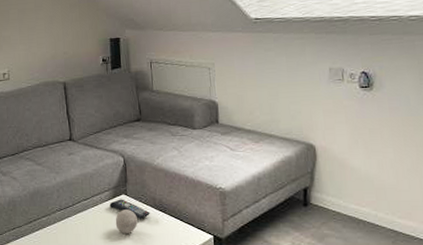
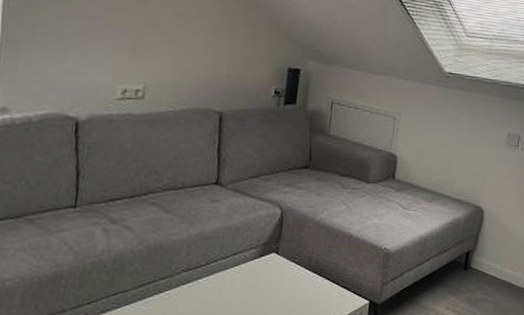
remote control: present [109,199,150,219] -> none [254,258,303,282]
decorative ball: present [115,209,138,235] -> none [258,271,286,301]

